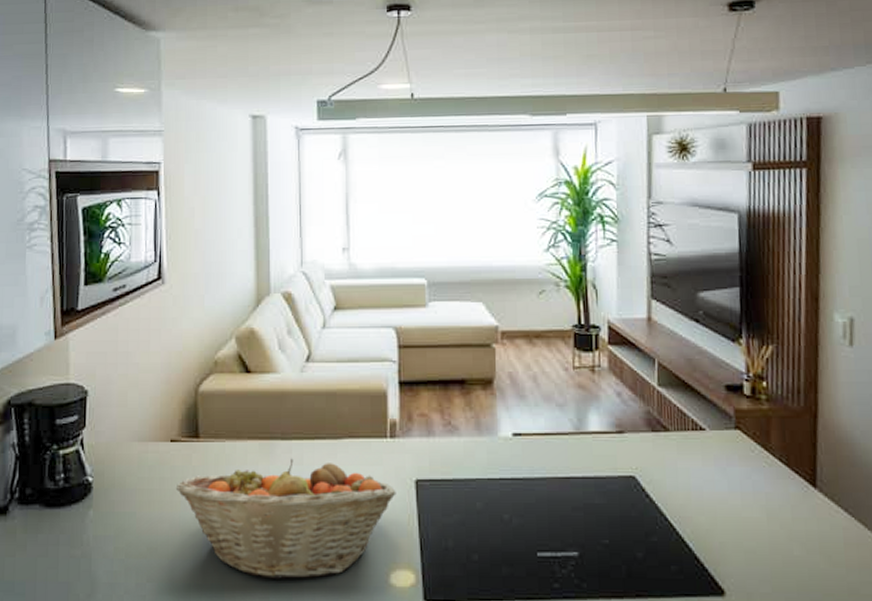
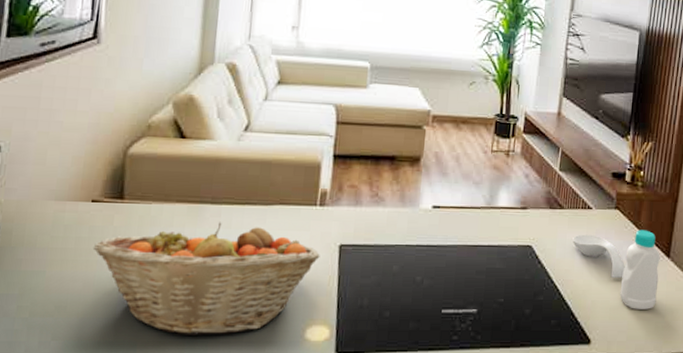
spoon rest: none [685,461,758,515] -> present [572,234,625,279]
bottle: none [755,453,806,553] -> present [620,230,660,309]

